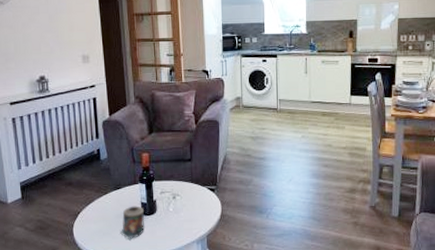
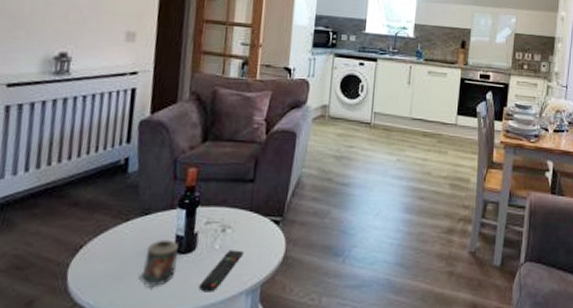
remote control: none [163,211,191,242] -> present [199,250,244,292]

